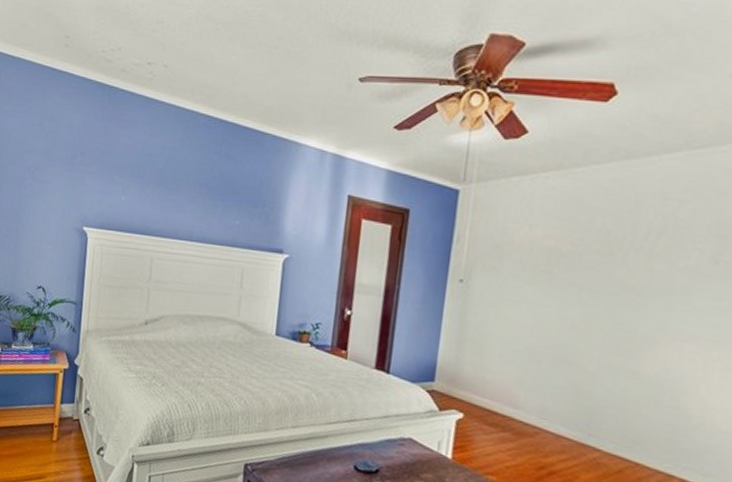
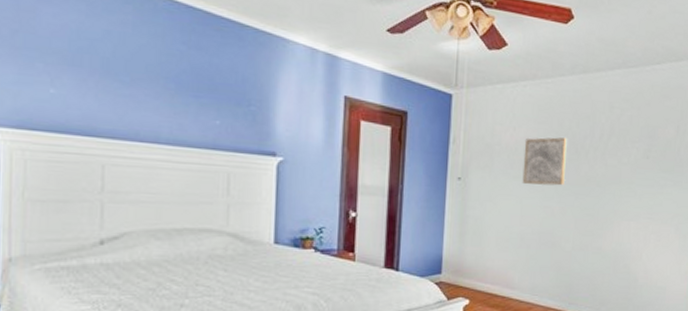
wall art: none [536,236,599,294] -> present [522,137,567,186]

